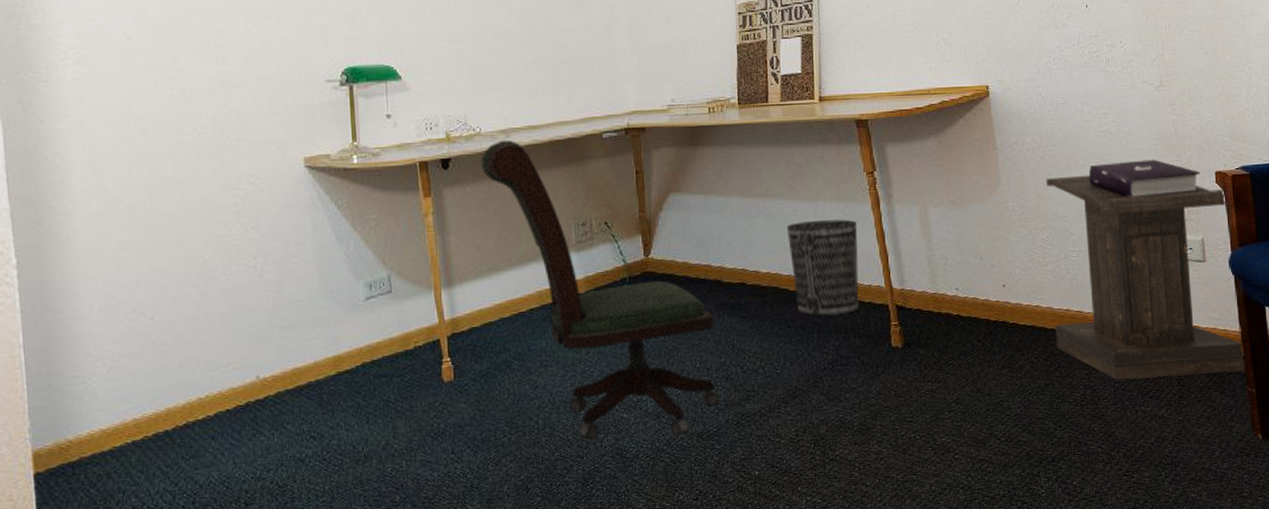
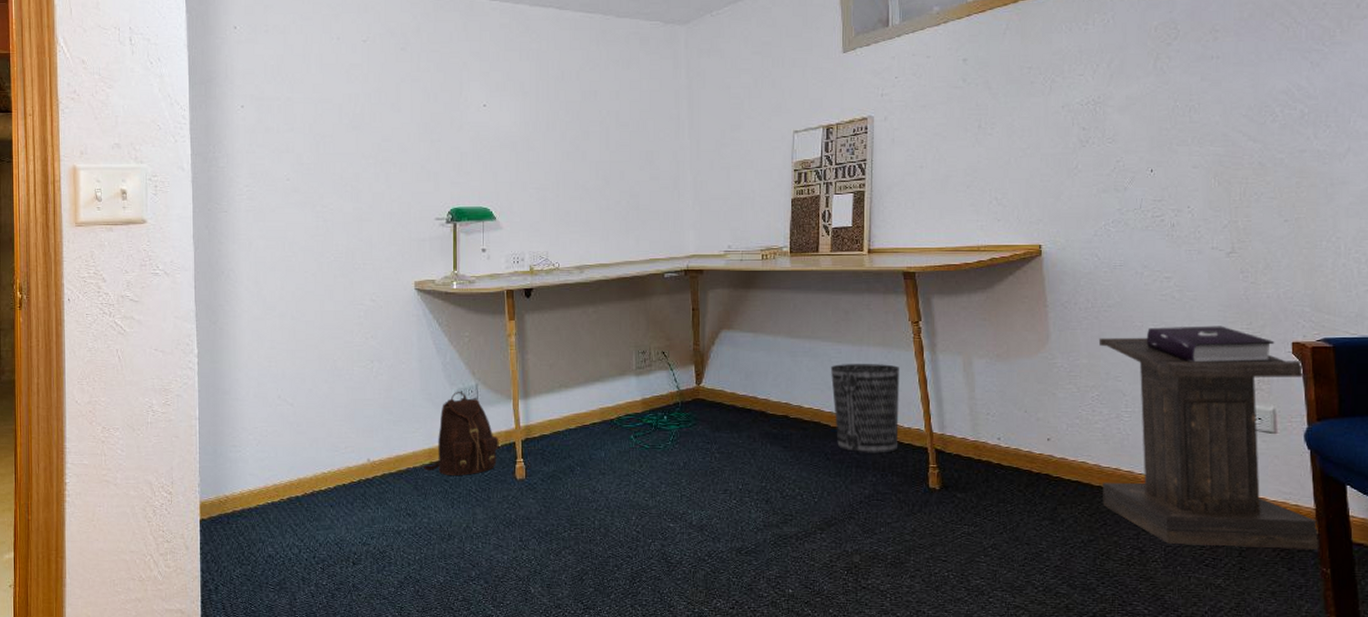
backpack: none [329,284,421,386] -> present [424,391,499,475]
office chair: present [481,139,720,441] -> none [558,275,759,549]

